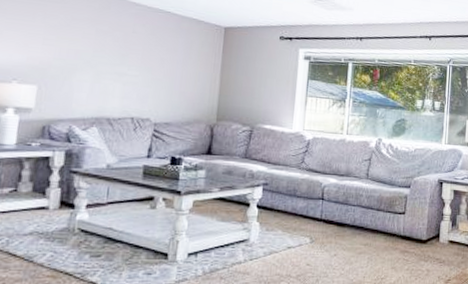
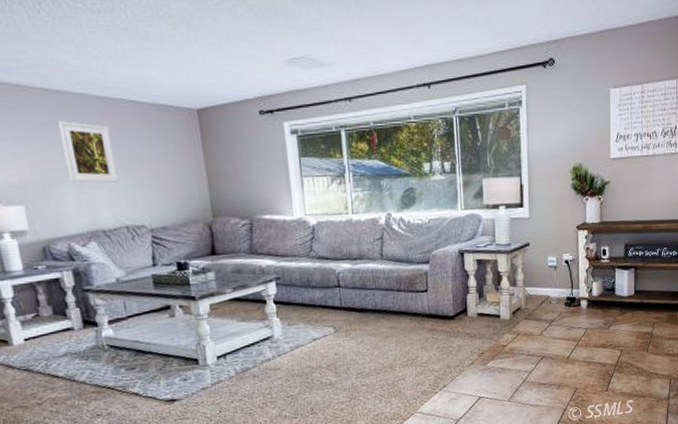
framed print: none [90,18,140,78] -> present [57,121,119,183]

